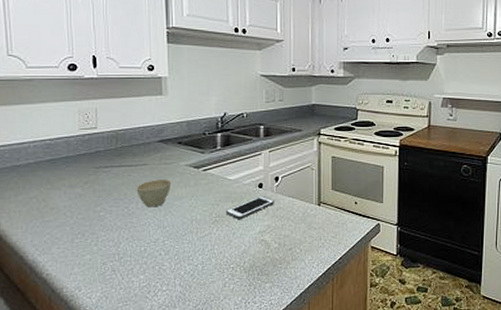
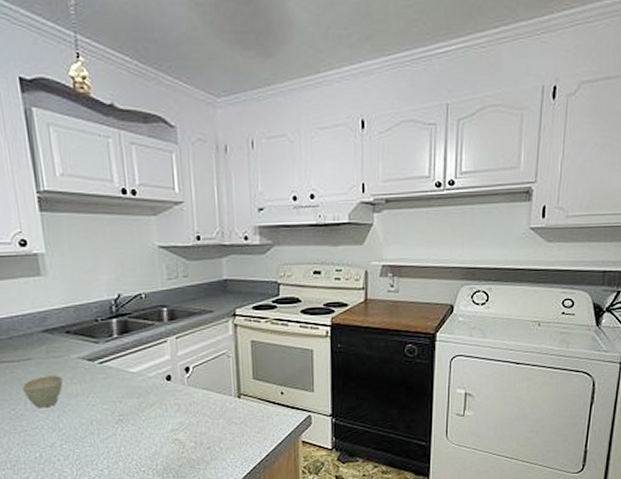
cell phone: present [226,195,274,219] -> none [131,389,186,417]

